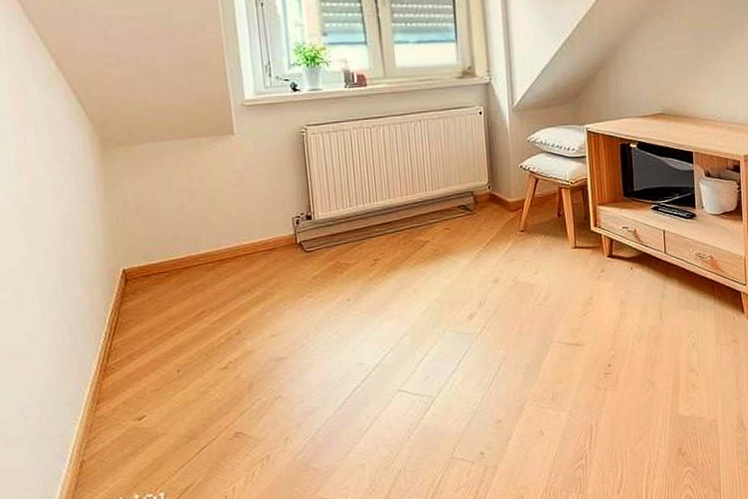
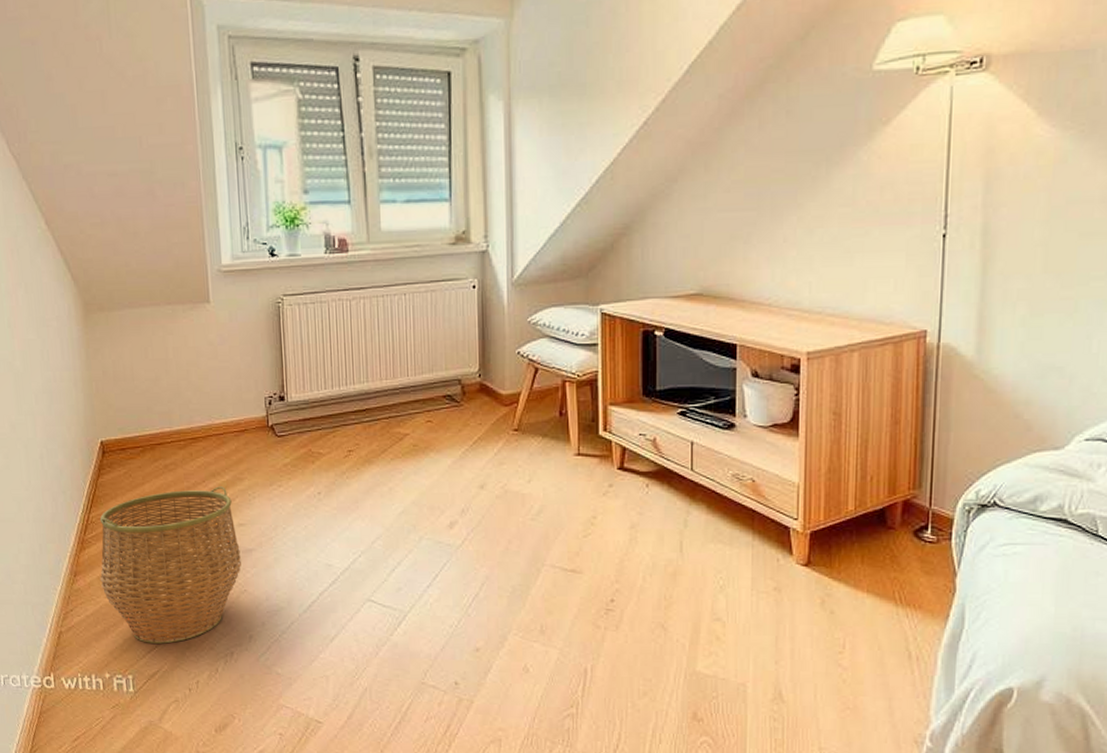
basket: none [123,302,275,459] -> present [99,486,241,644]

